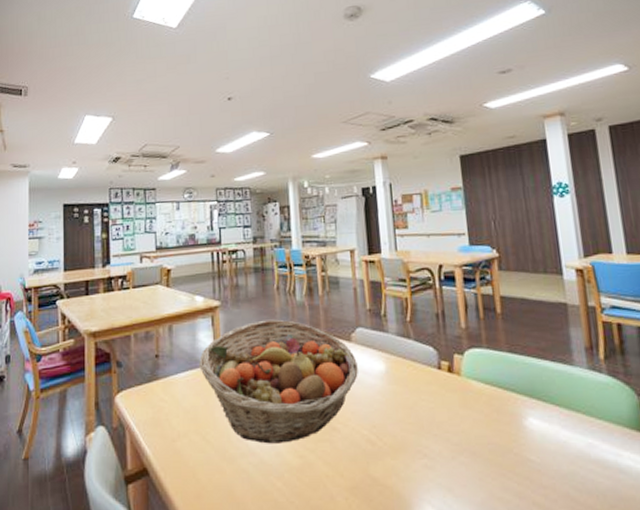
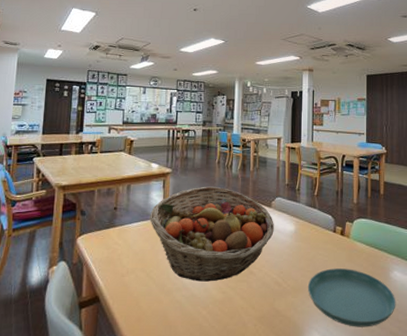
saucer: none [410,417,537,497] -> present [307,268,396,327]

